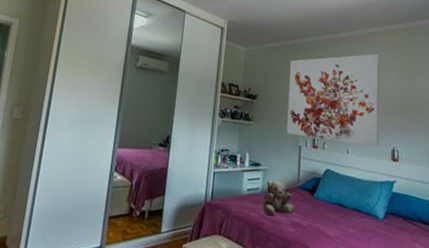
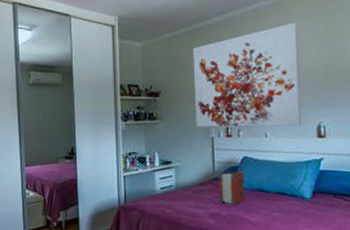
teddy bear: present [262,179,295,216] -> none [178,175,213,210]
book: none [300,180,326,218] -> present [218,170,246,206]

